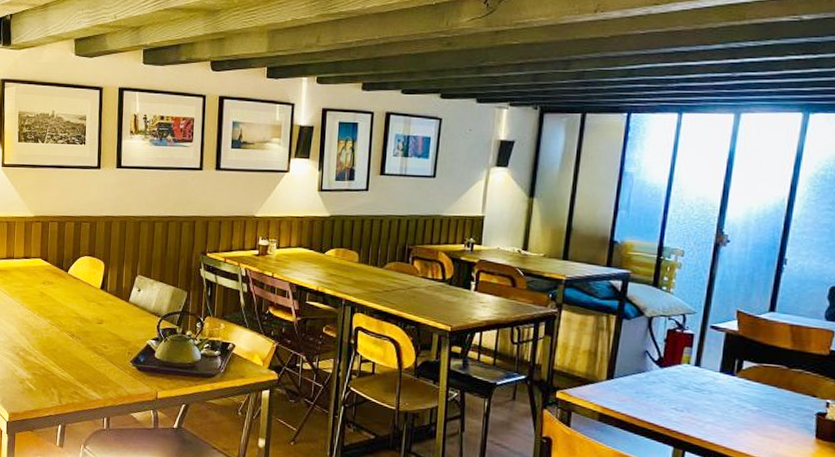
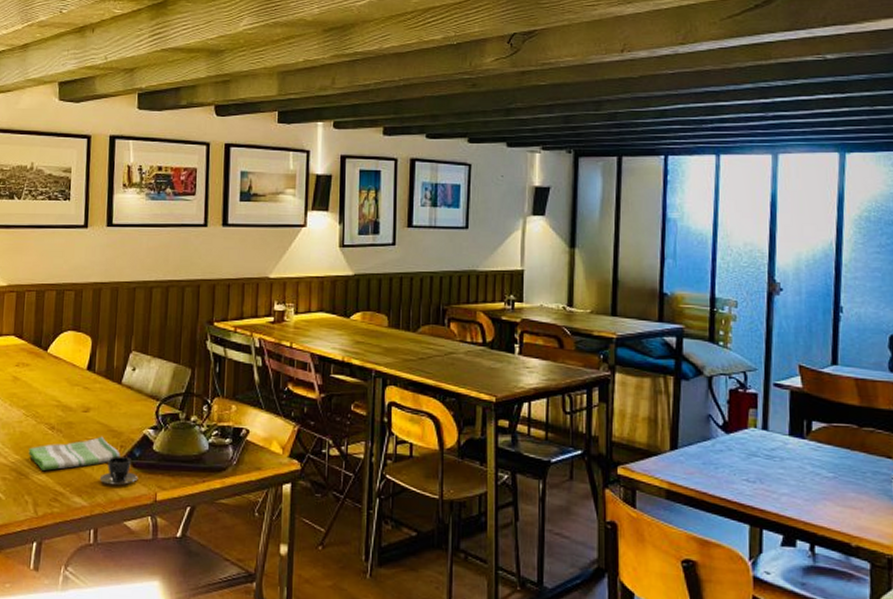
dish towel: none [54,344,128,369] -> present [28,436,121,471]
teacup: none [111,360,142,384] -> present [99,455,137,486]

